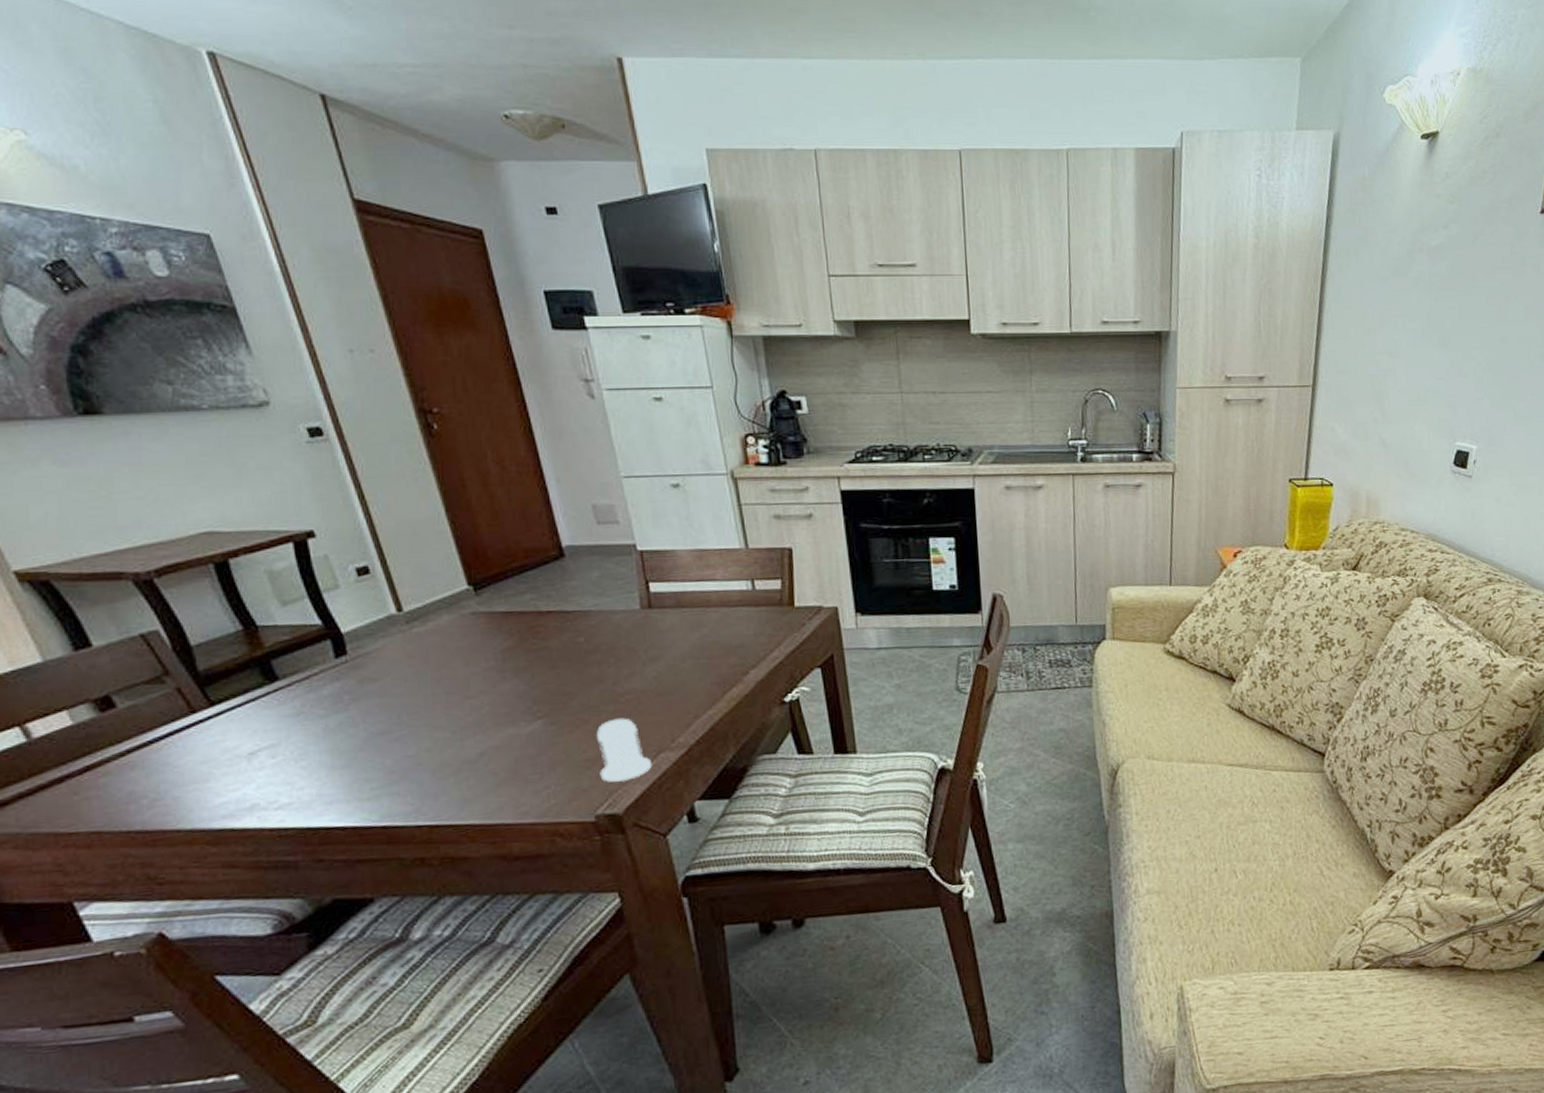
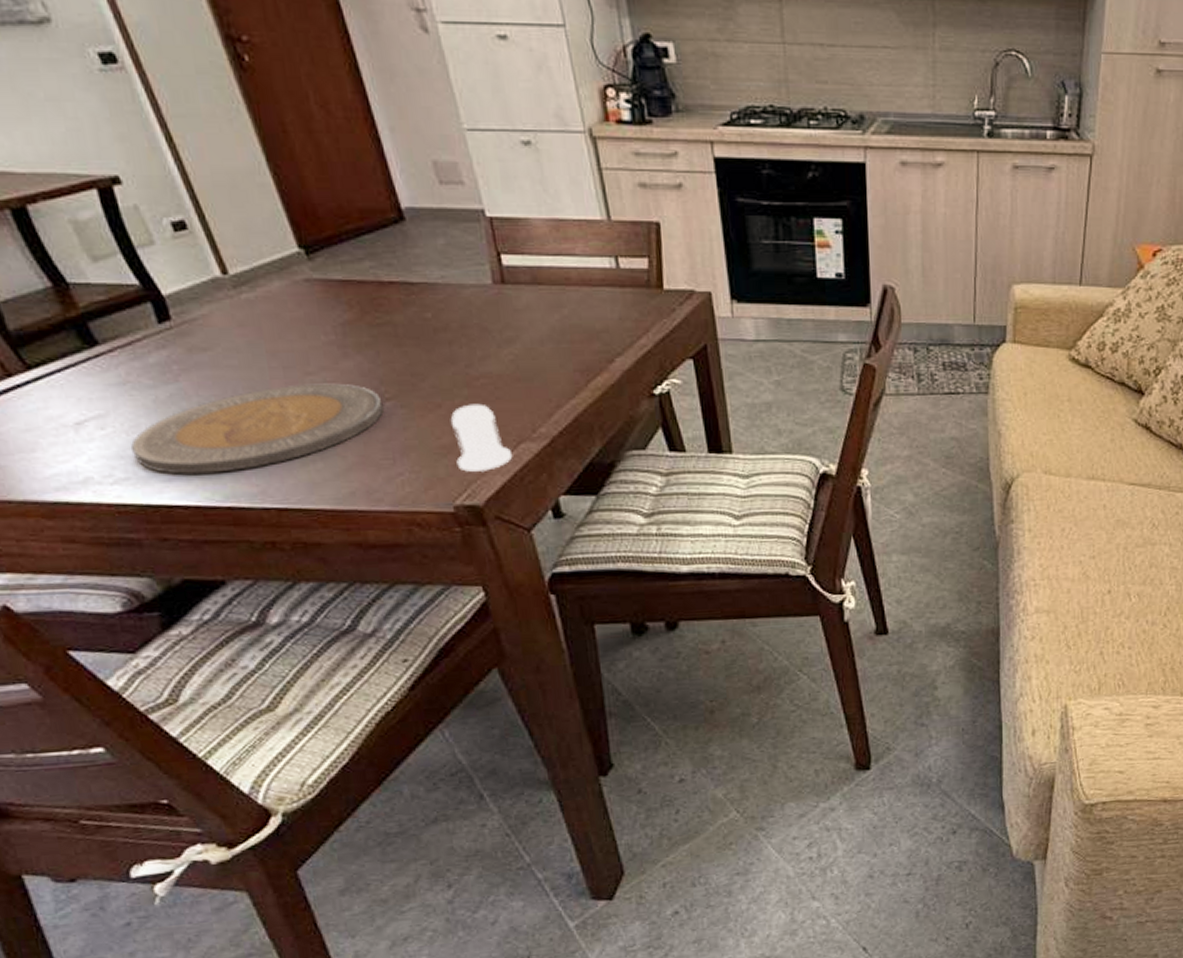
plate: none [298,705,535,797] -> present [131,383,384,474]

